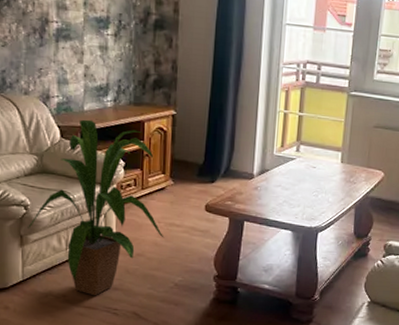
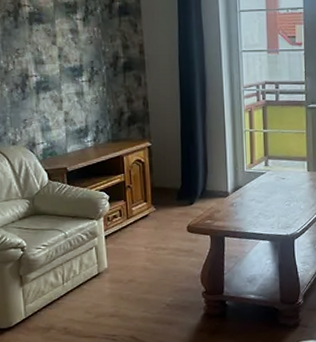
house plant: present [28,119,164,296] -> none [26,160,152,325]

